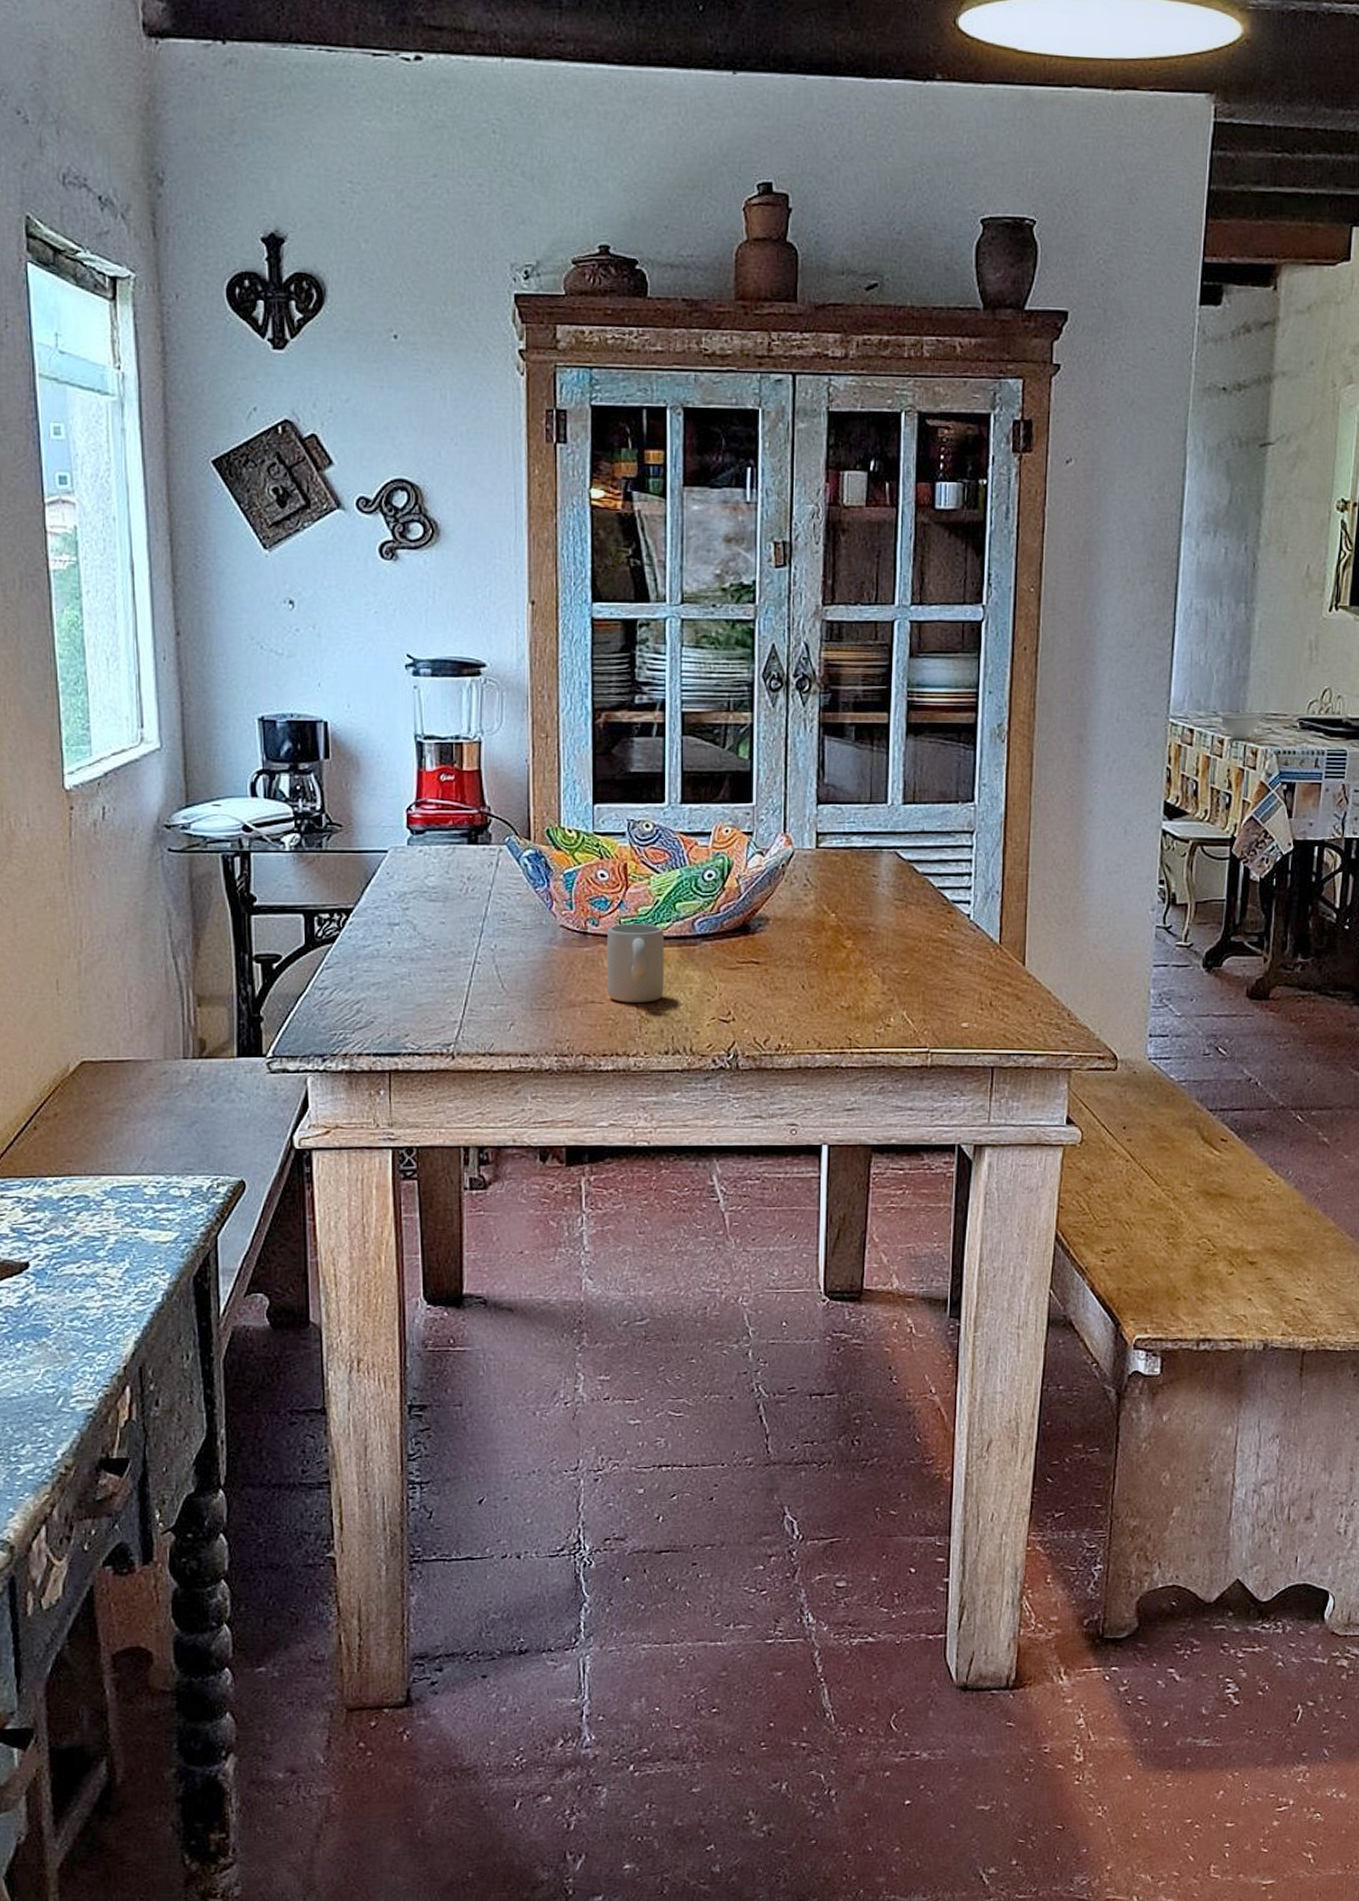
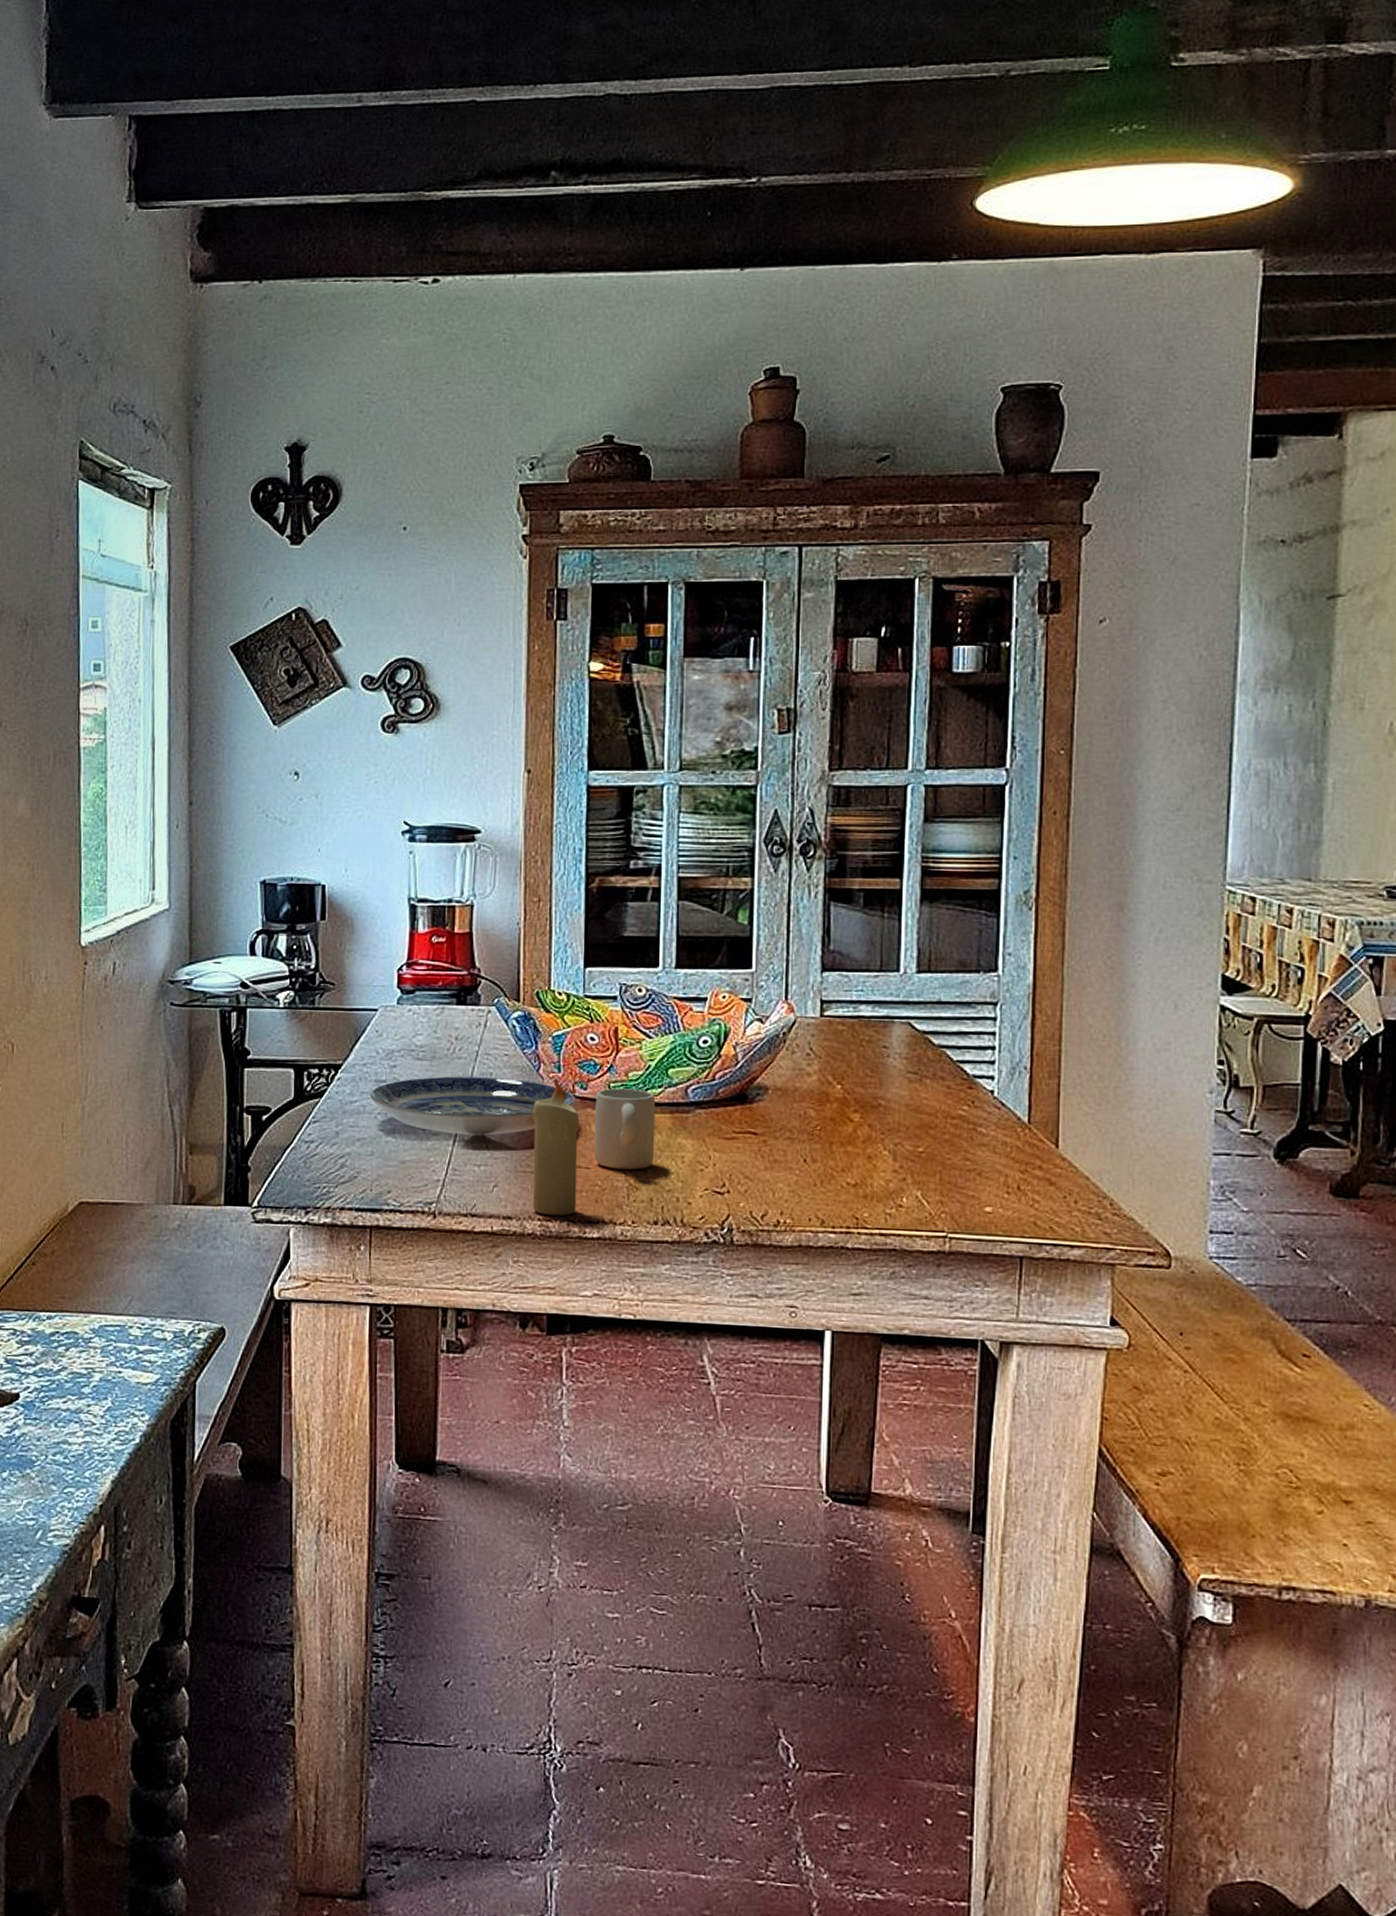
plate: none [383,917,588,975] -> present [370,1076,576,1136]
candle: none [545,915,592,1050] -> present [531,1078,580,1216]
bowl: present [1220,712,1262,740] -> none [1288,879,1339,910]

